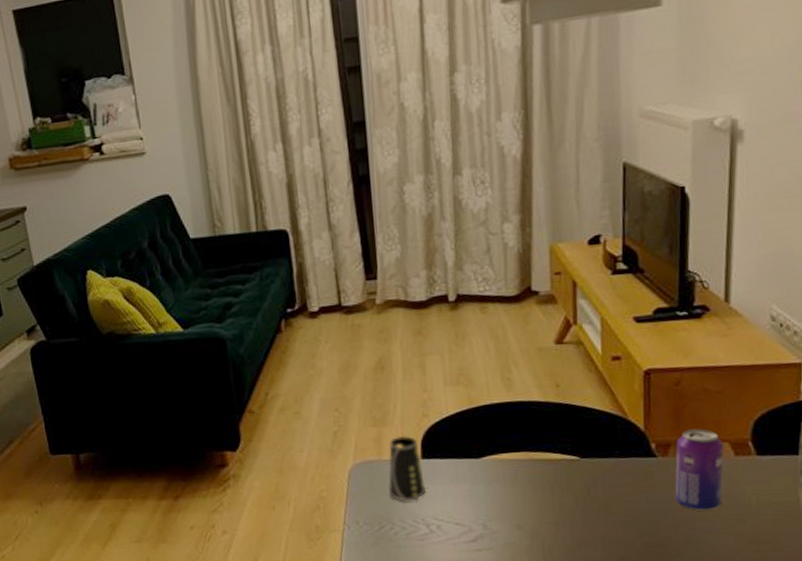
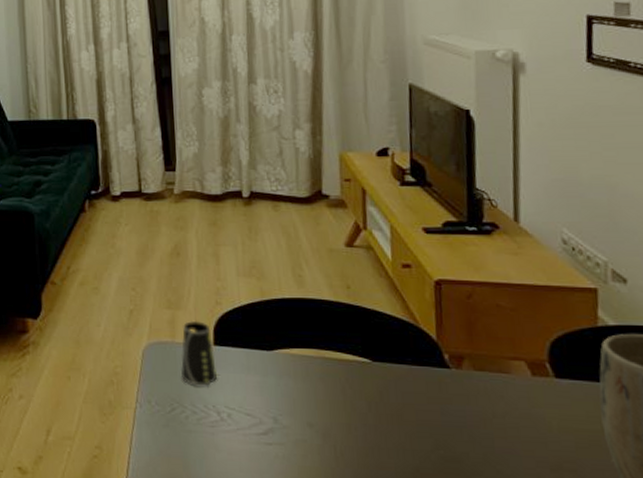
beverage can: present [675,428,724,512] -> none [470,344,521,431]

